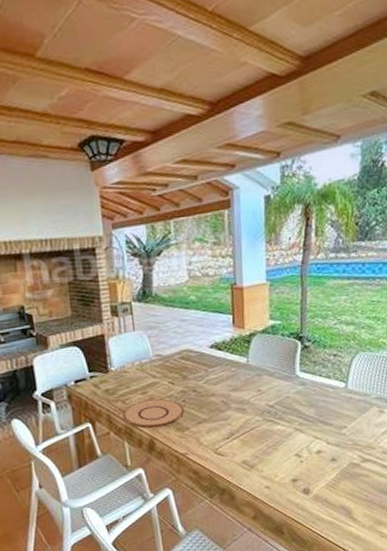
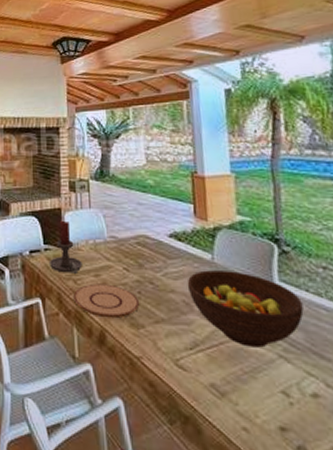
candle holder: none [96,346,130,396] -> present [50,220,83,273]
fruit bowl: none [225,369,316,428] -> present [187,270,304,348]

